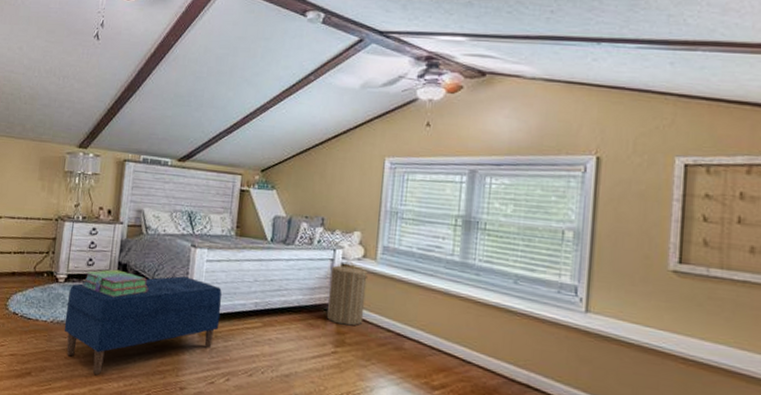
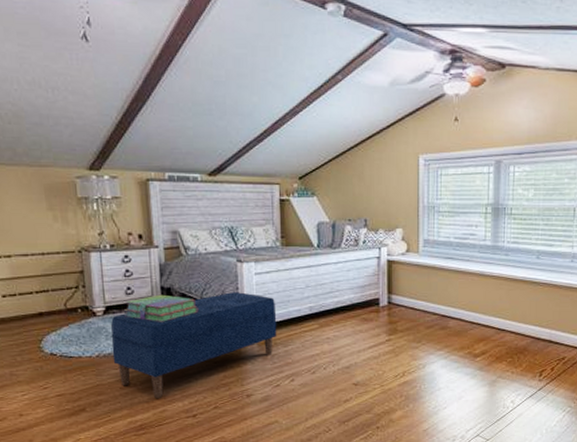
laundry hamper: present [326,260,368,326] -> none [377,257,412,315]

